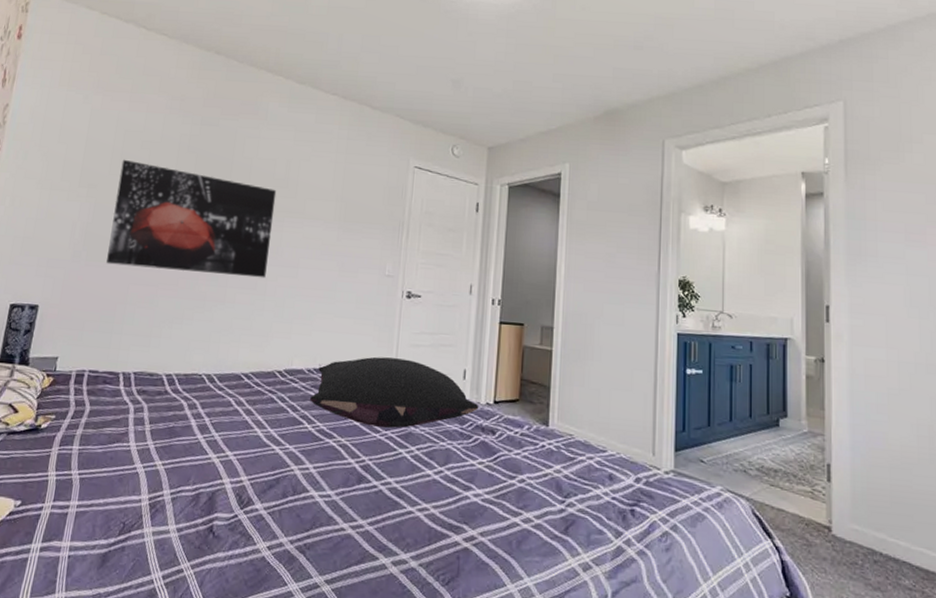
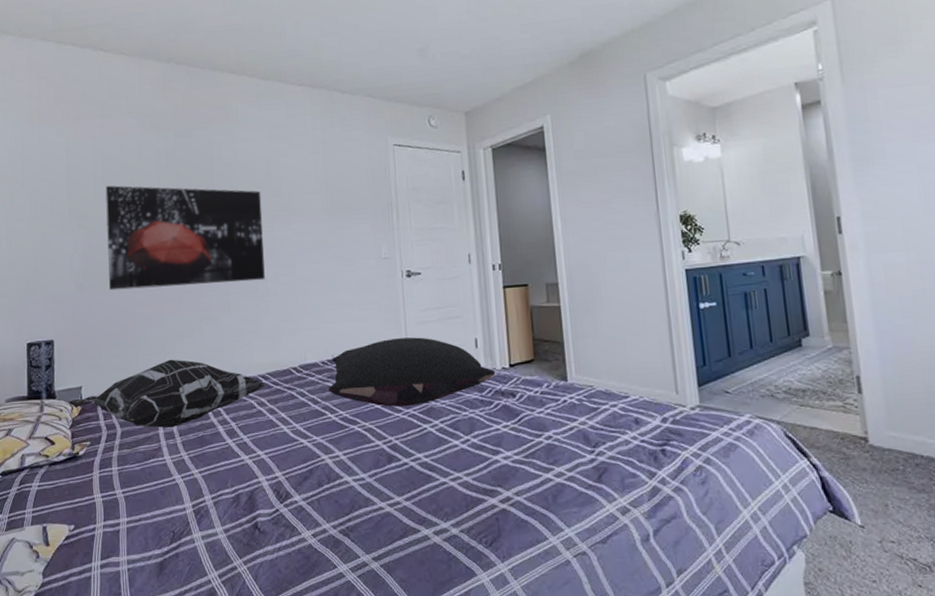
decorative pillow: none [40,343,248,414] -> present [68,359,266,428]

